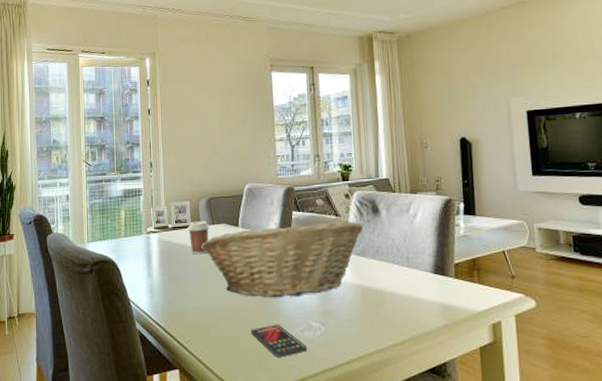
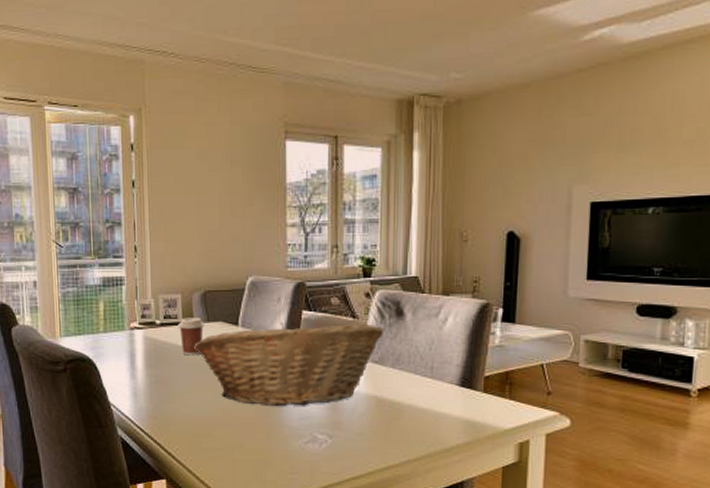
smartphone: present [251,324,307,357] -> none [248,435,310,470]

